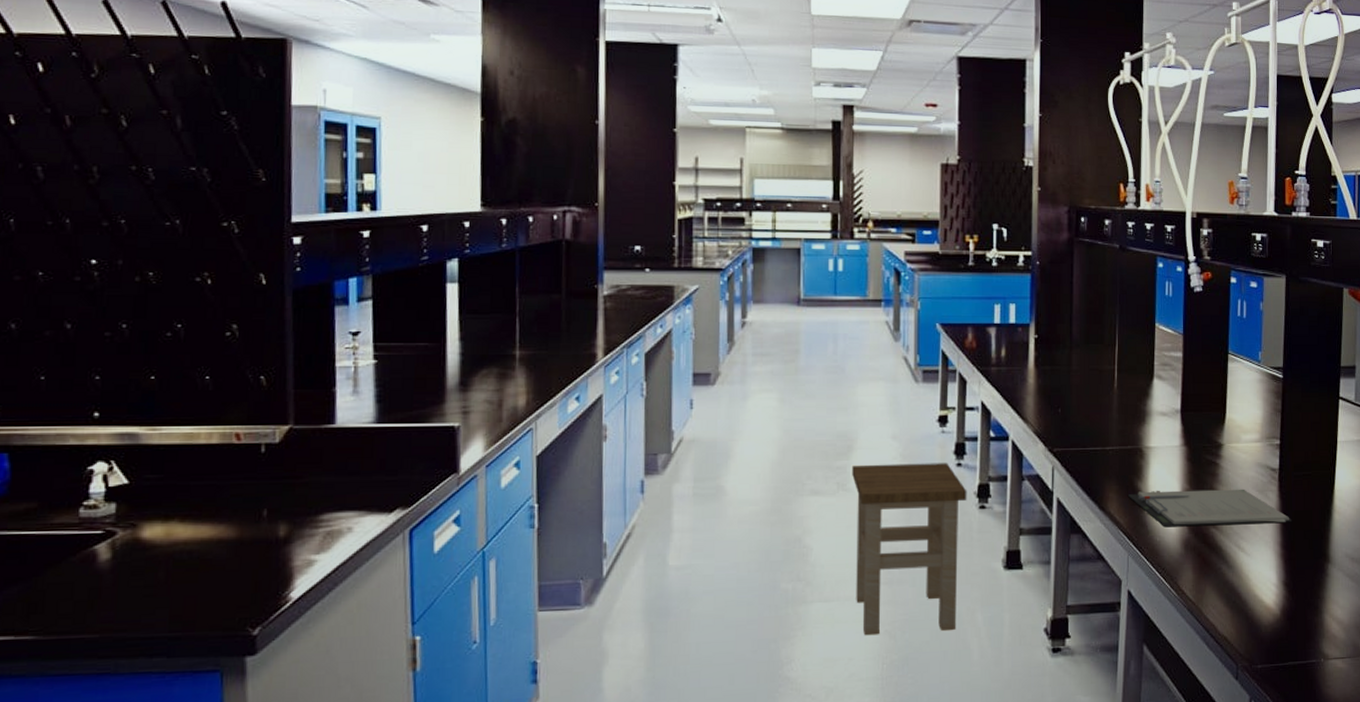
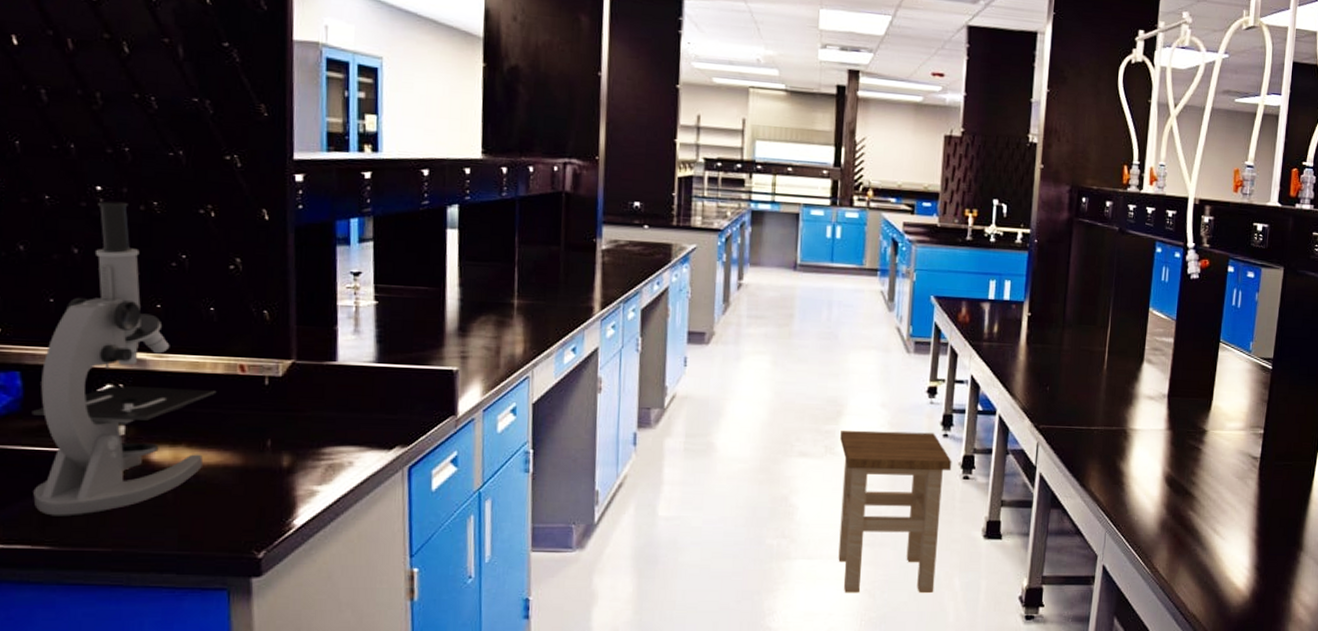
microscope: none [18,274,211,605] -> present [31,201,217,518]
clipboard: present [1127,489,1292,527] -> none [1109,471,1269,510]

